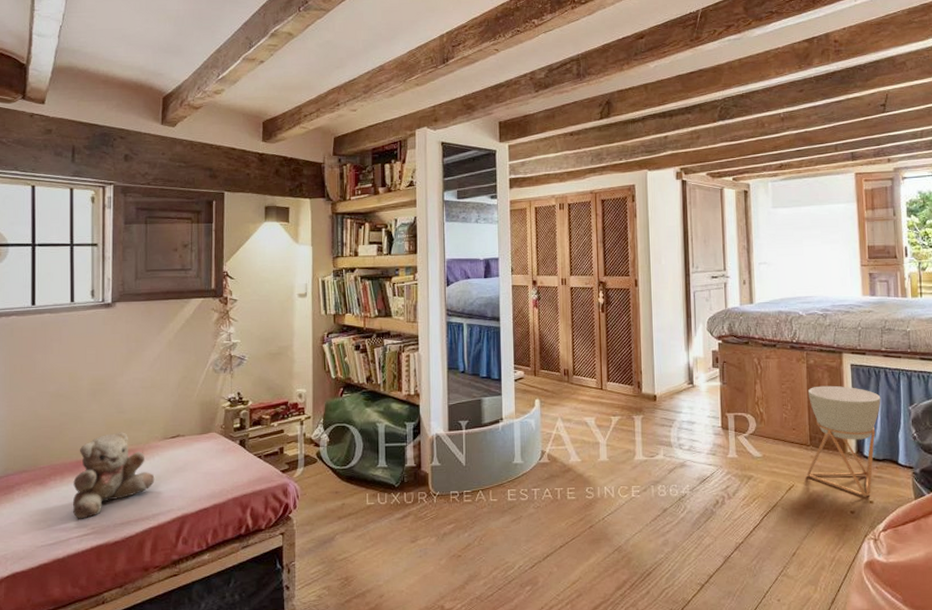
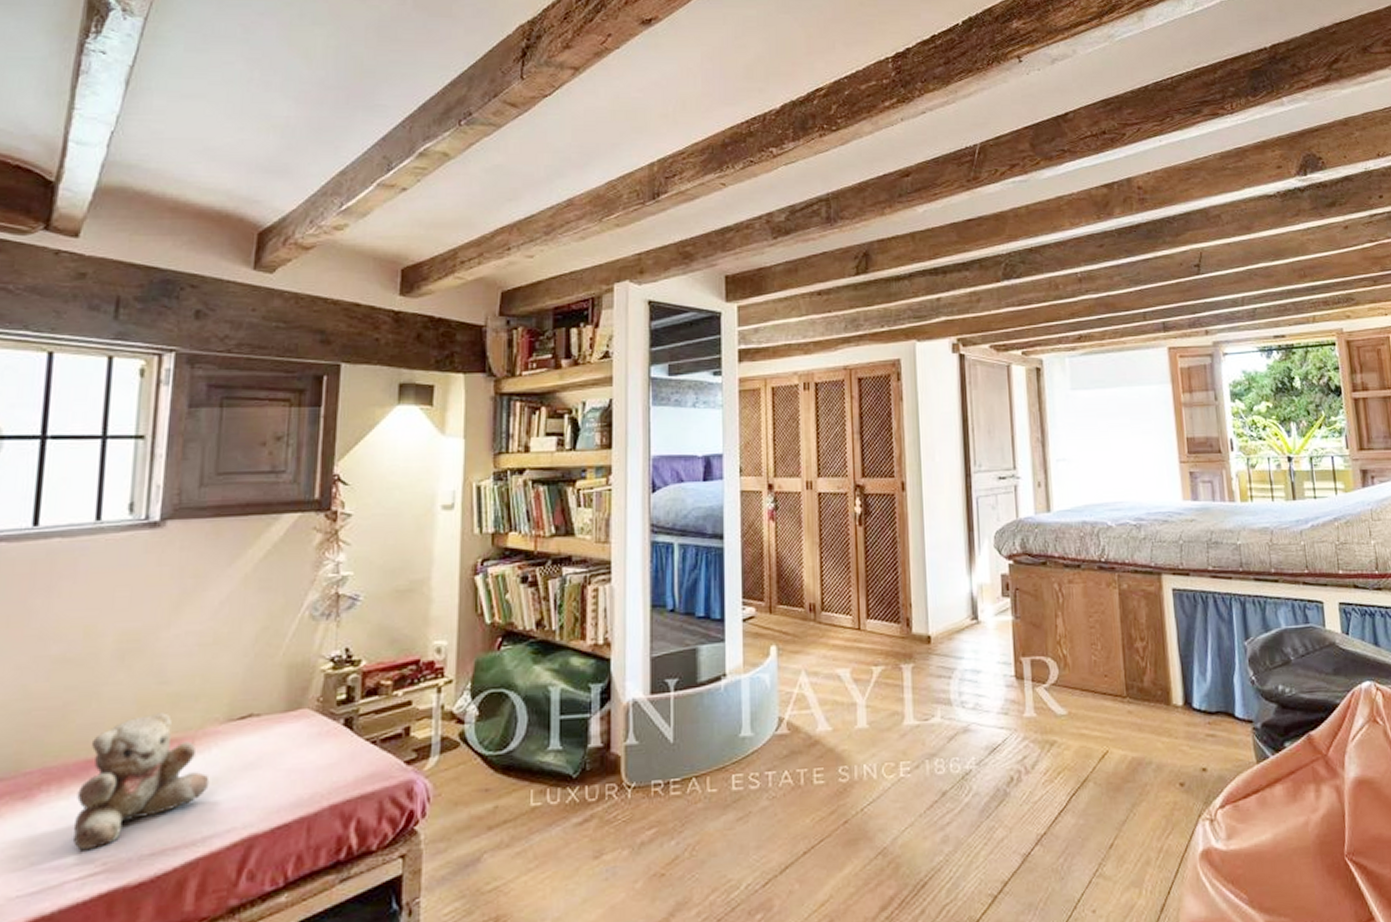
planter: present [806,385,881,497] -> none [1121,616,1211,763]

